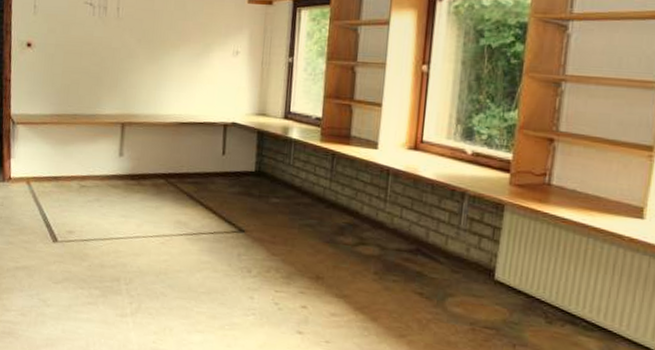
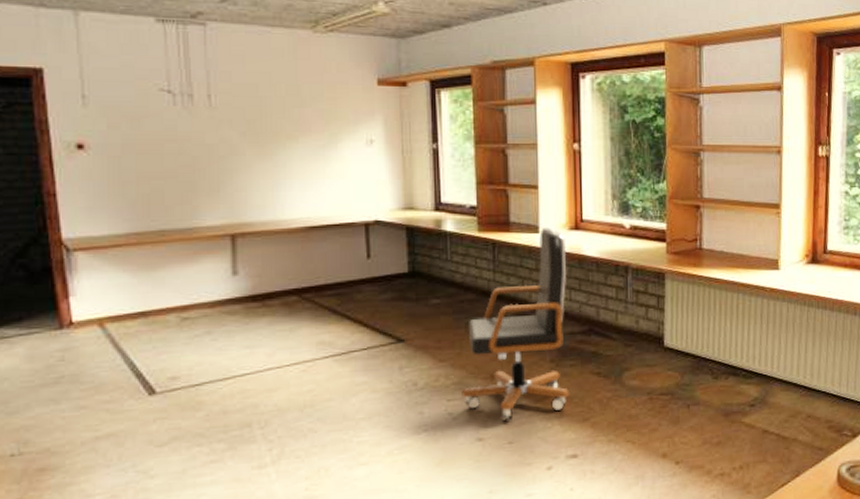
office chair: none [288,144,403,323] -> present [462,228,570,422]

